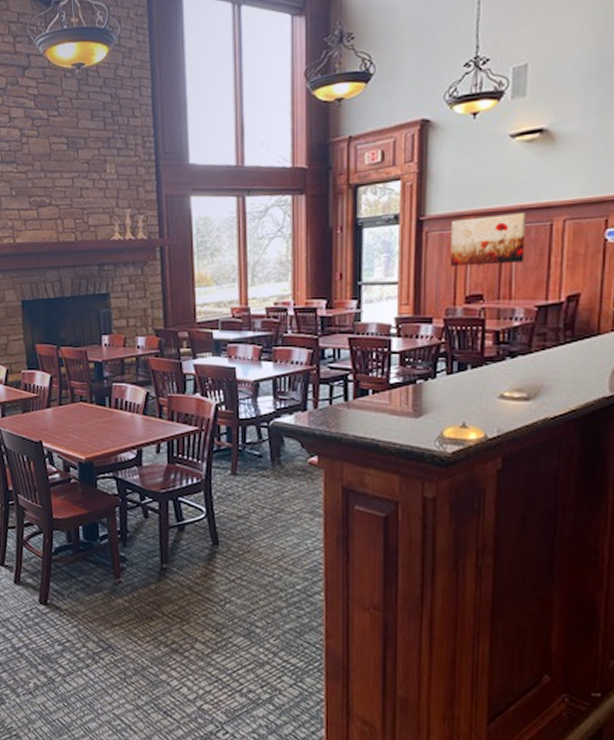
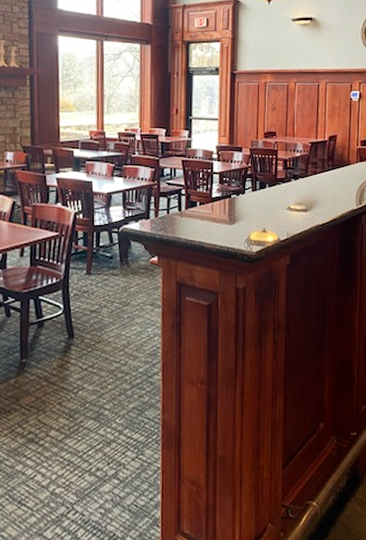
wall art: present [449,213,526,267] -> none [253,74,303,111]

